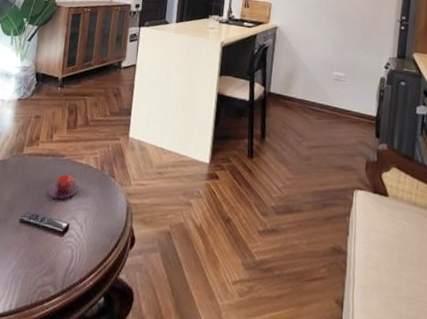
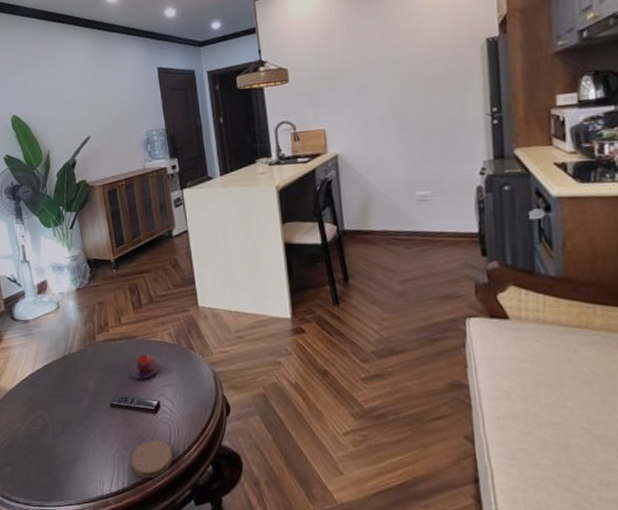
coaster: none [24,262,69,303] -> present [131,439,173,479]

